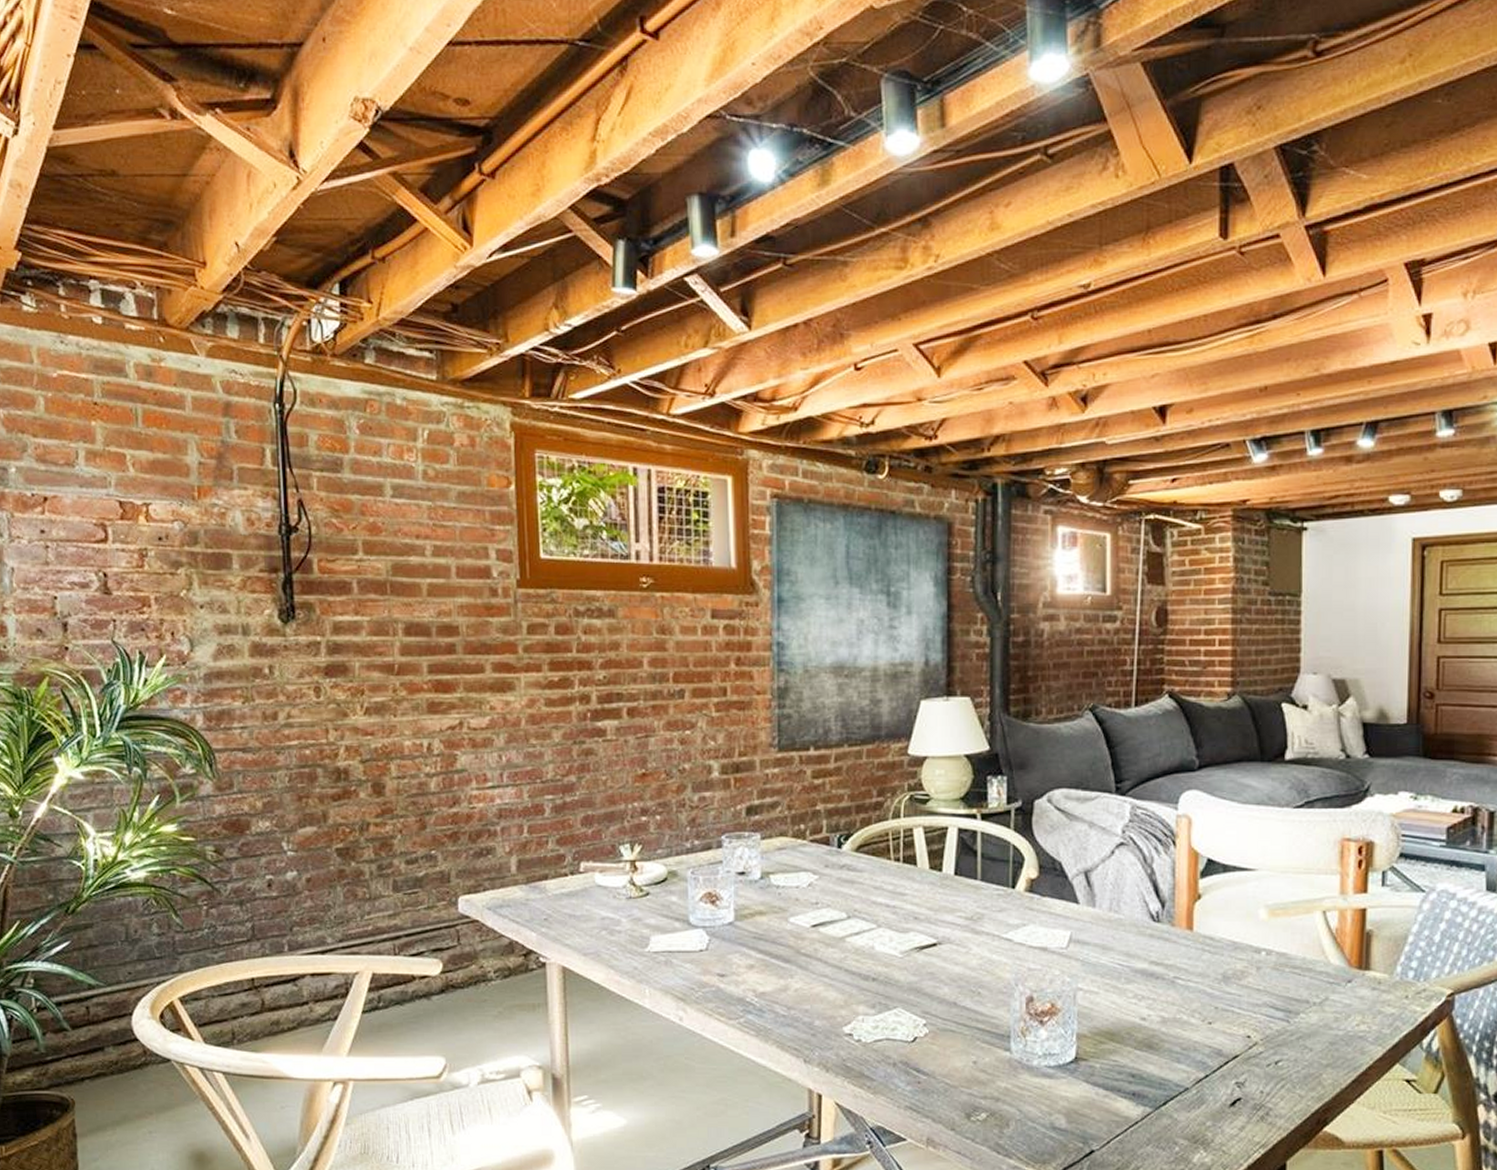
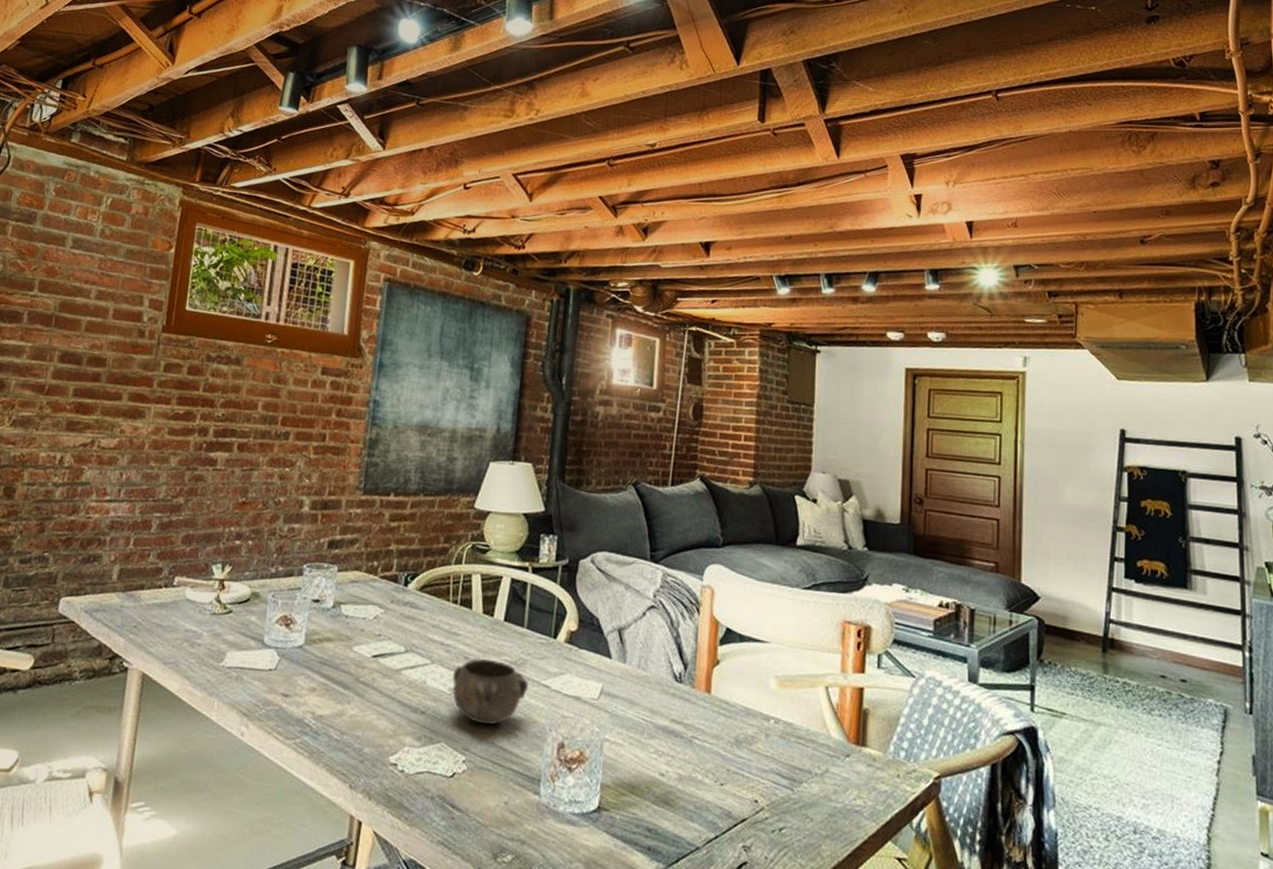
decorative bowl: none [902,918,989,986] -> present [452,659,529,725]

